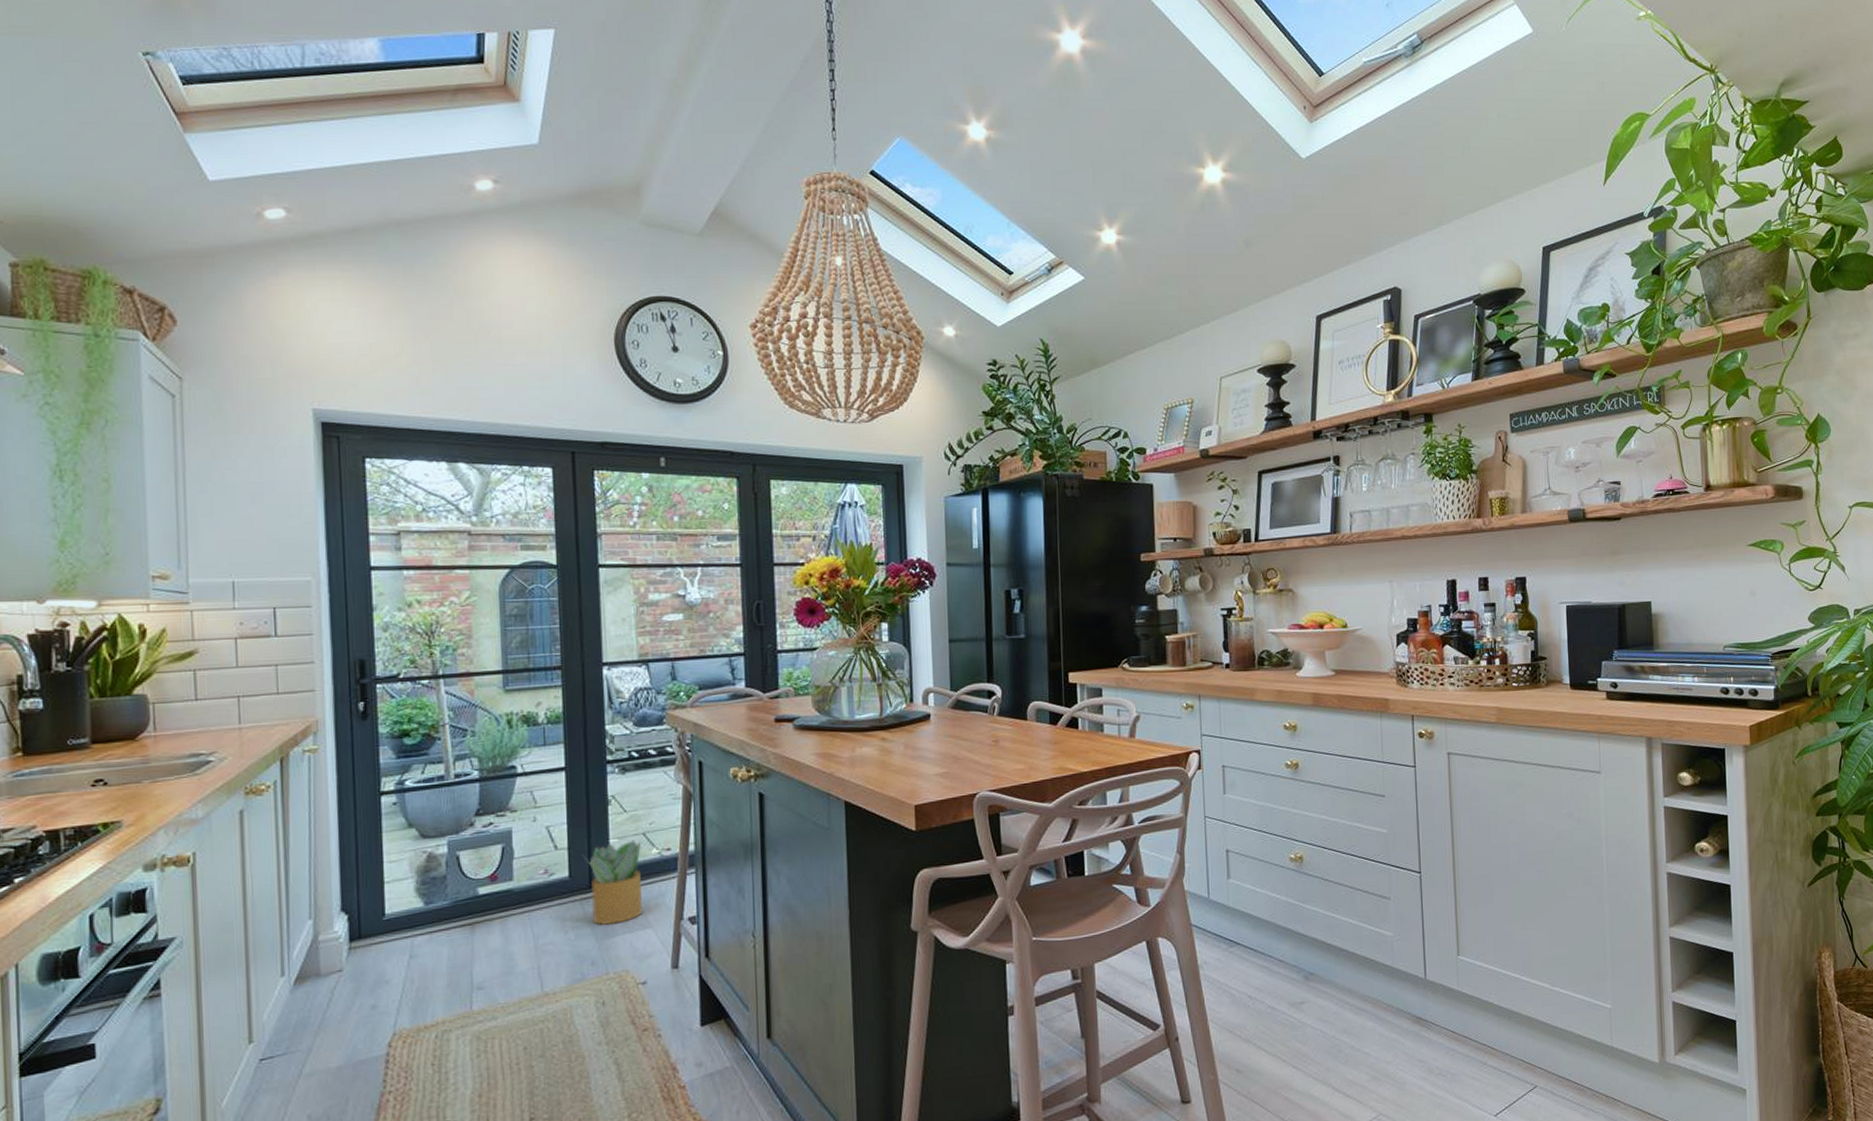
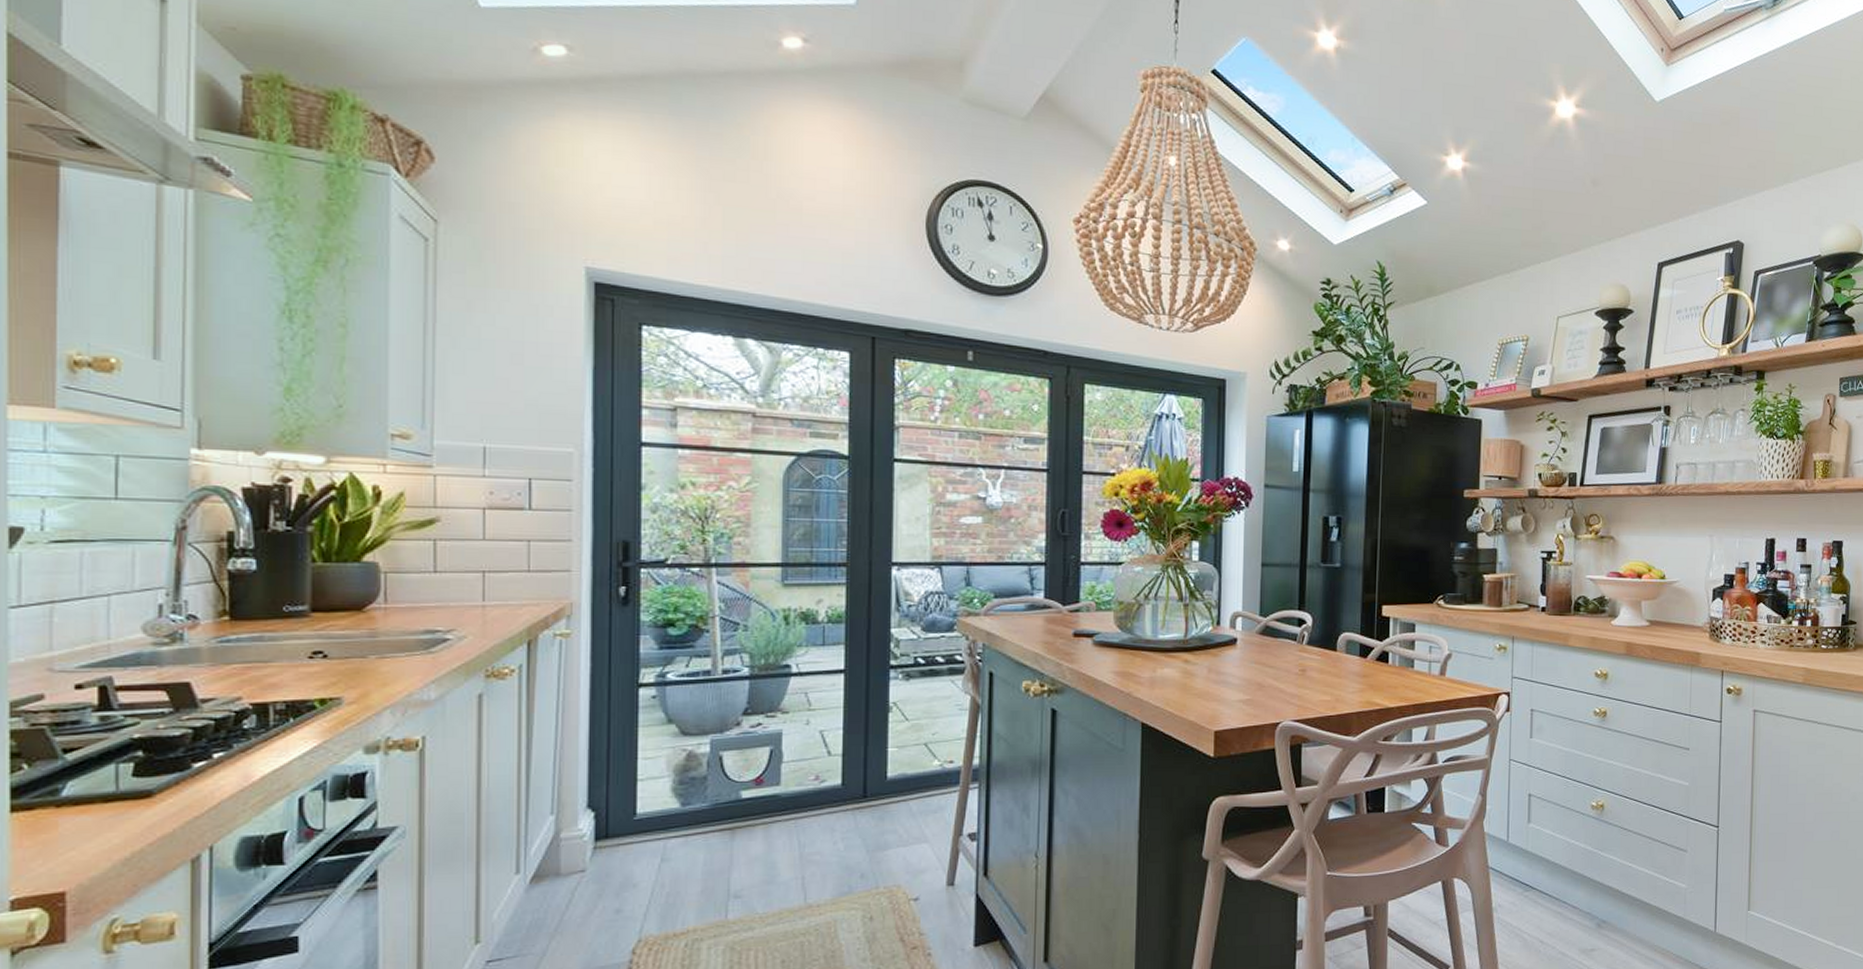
potted plant: present [581,840,644,925] -> none [857,750,922,837]

